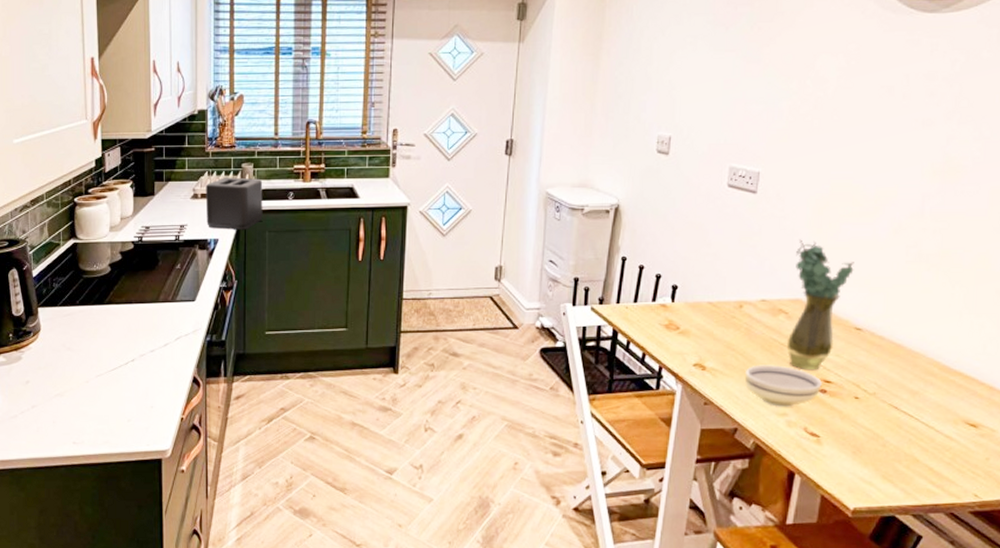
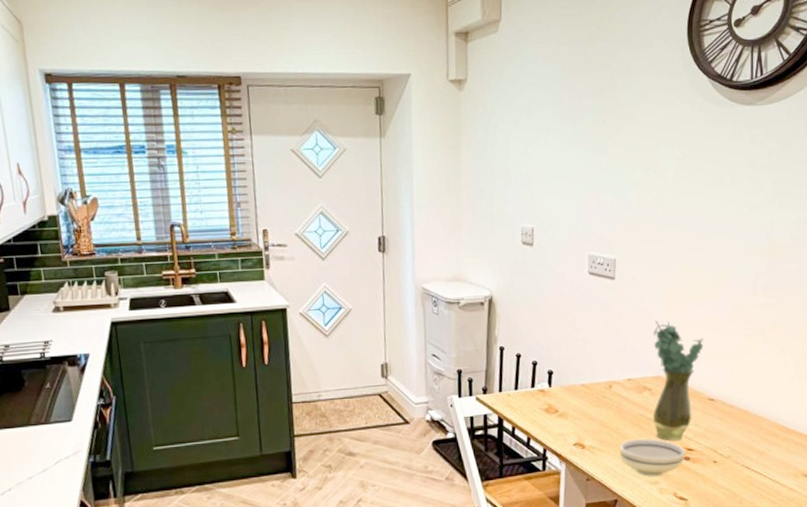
toaster: present [205,177,263,231] -> none [67,286,135,344]

